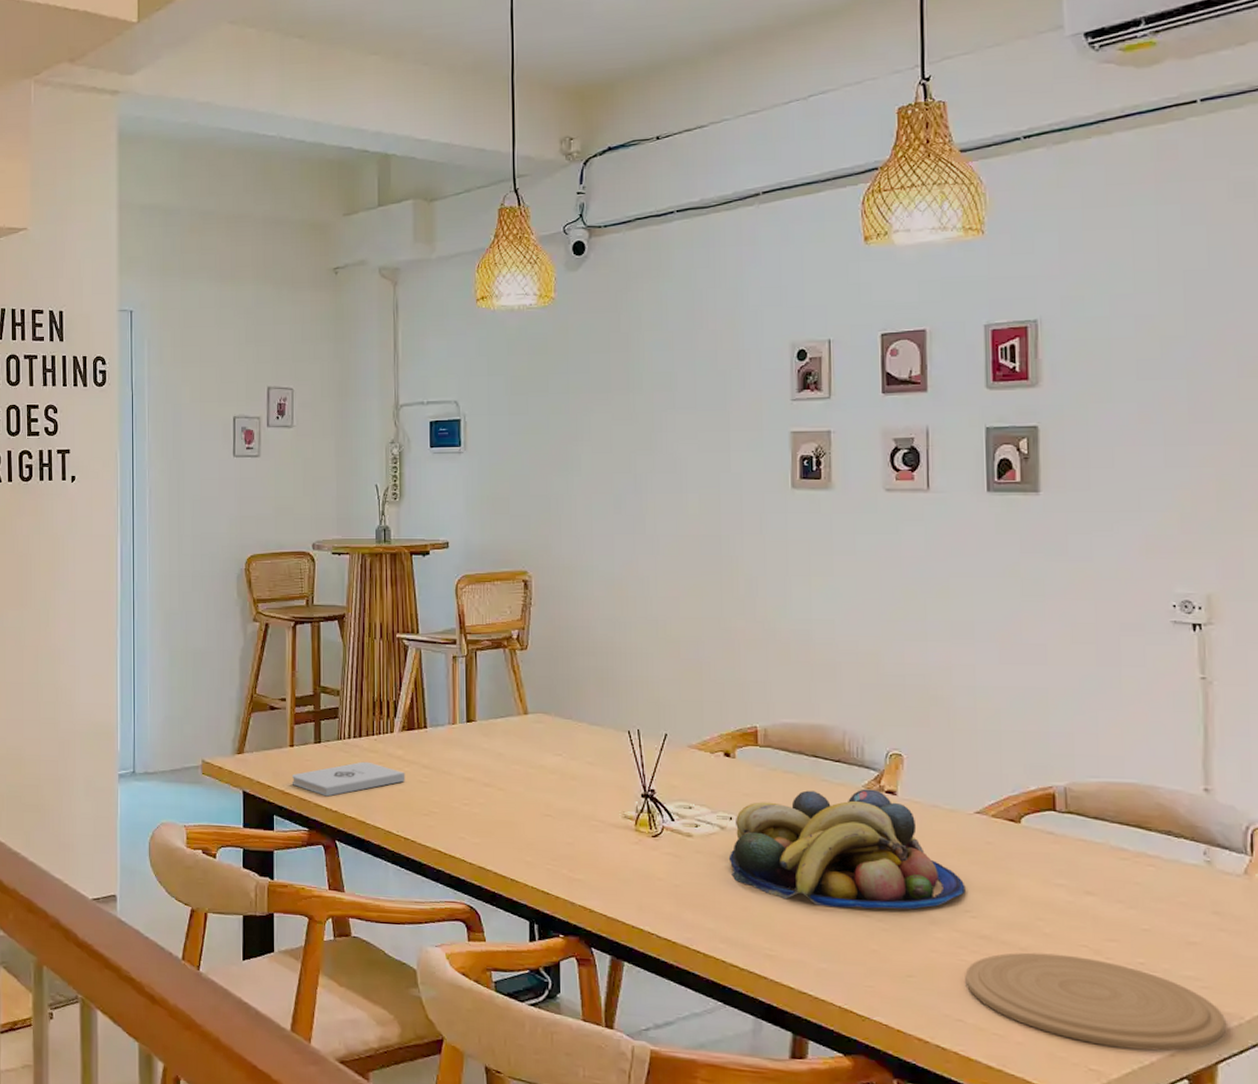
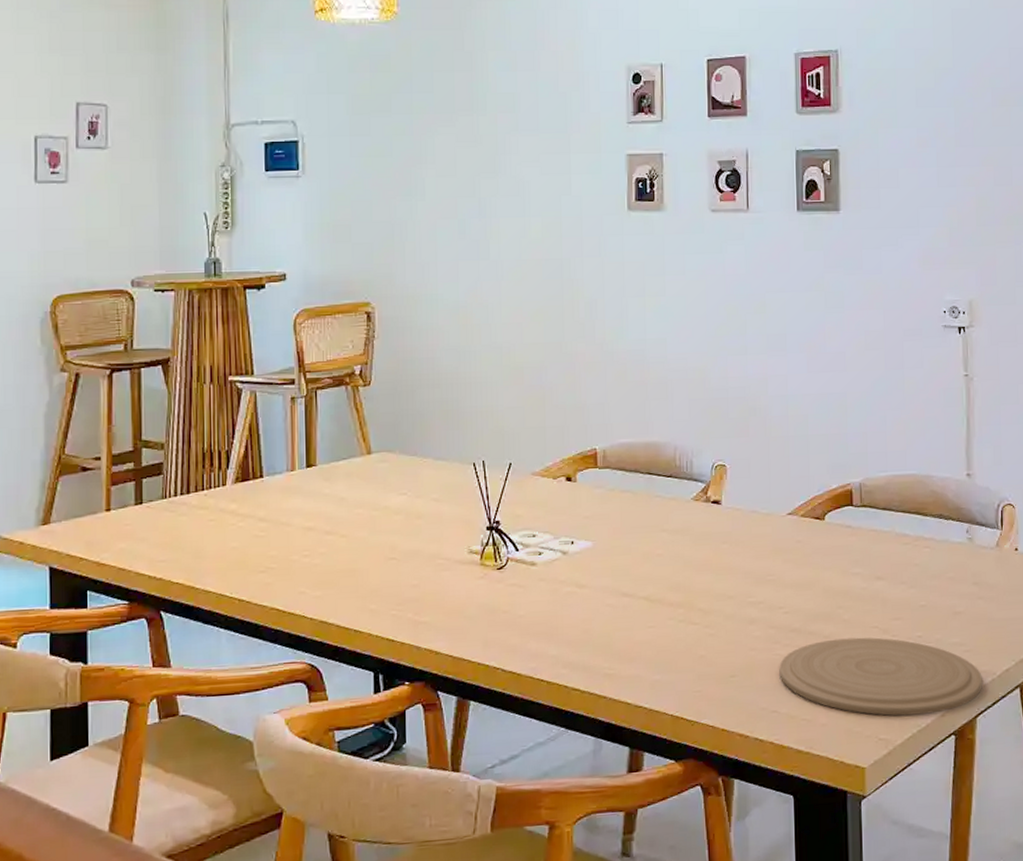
notepad: present [291,761,406,797] -> none [108,520,240,564]
fruit bowl: present [728,789,966,910] -> none [570,500,779,620]

